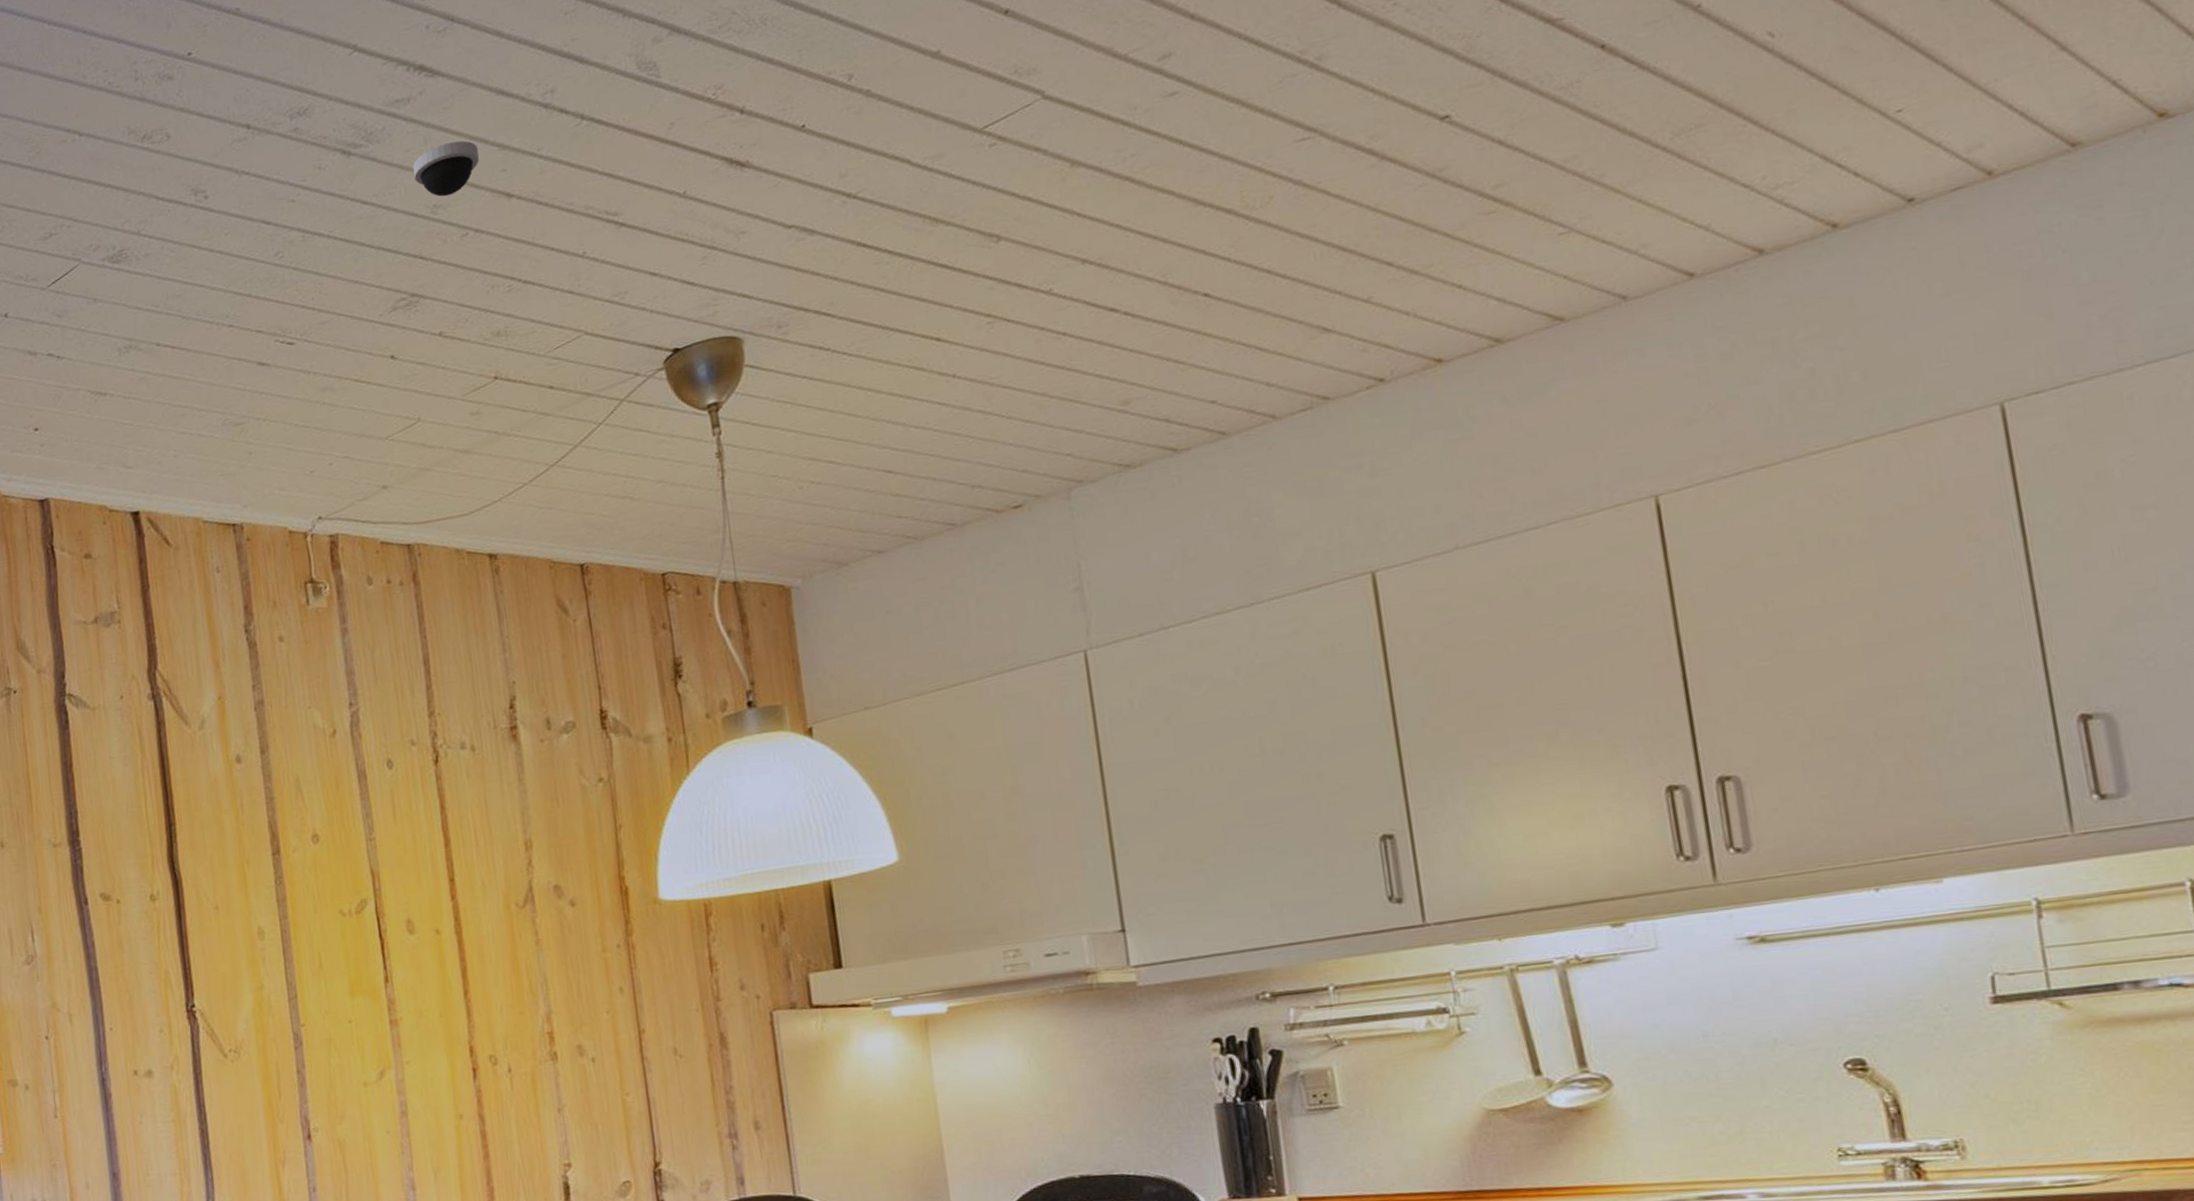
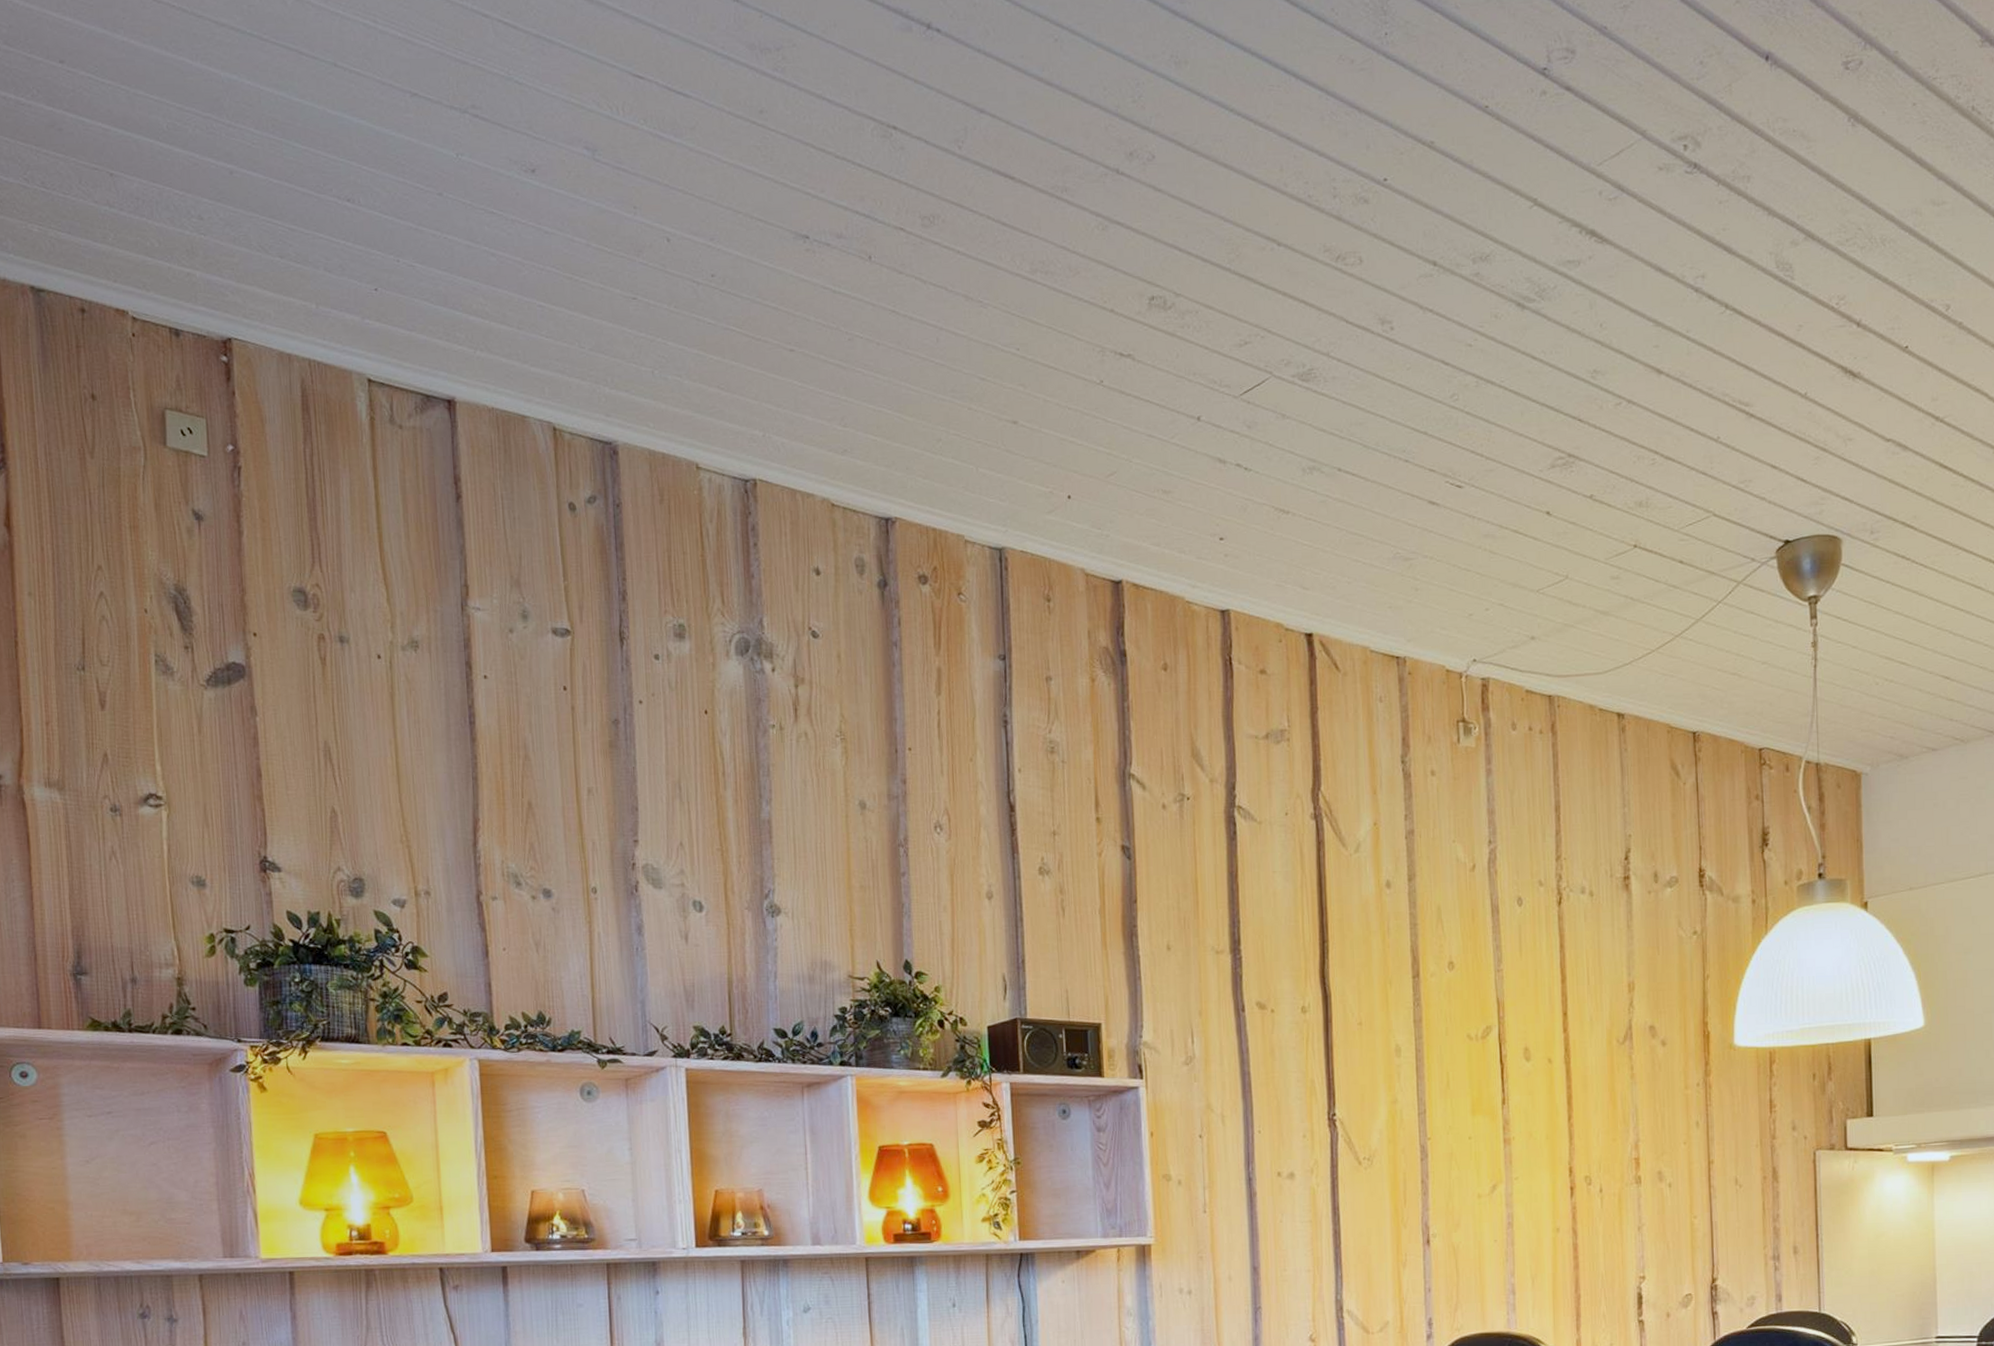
dome security camera: present [413,140,479,197] -> none [1578,311,1637,364]

